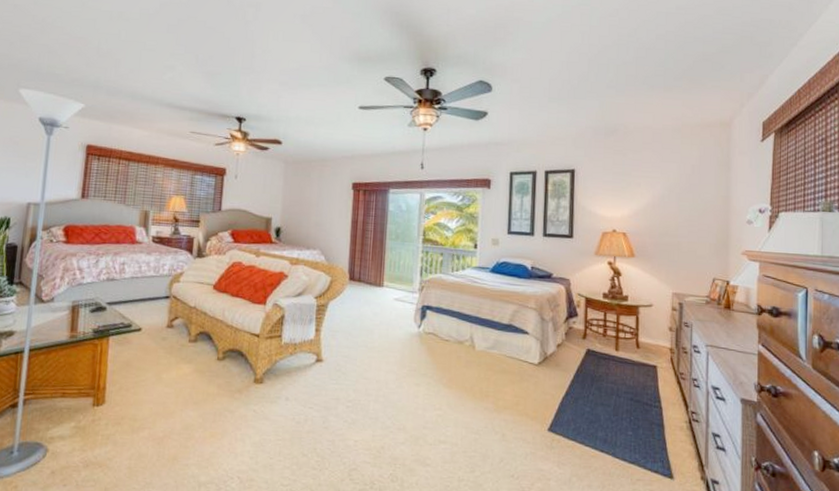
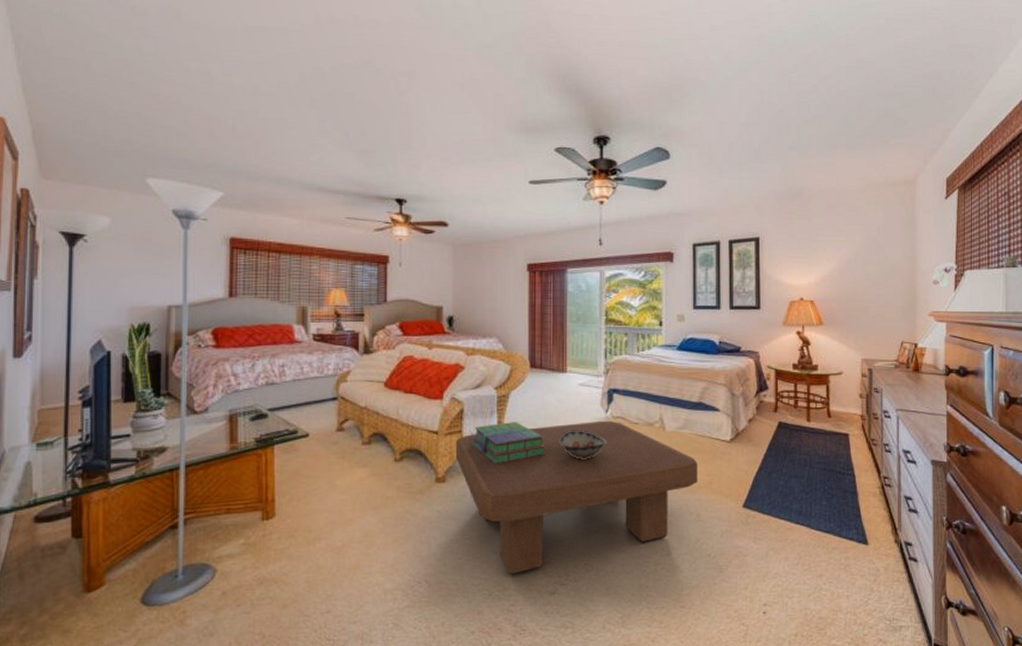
coffee table: none [273,335,505,479] -> present [455,421,698,575]
stack of books: none [290,330,360,370] -> present [471,422,546,464]
decorative bowl: none [372,342,417,372] -> present [559,429,606,459]

